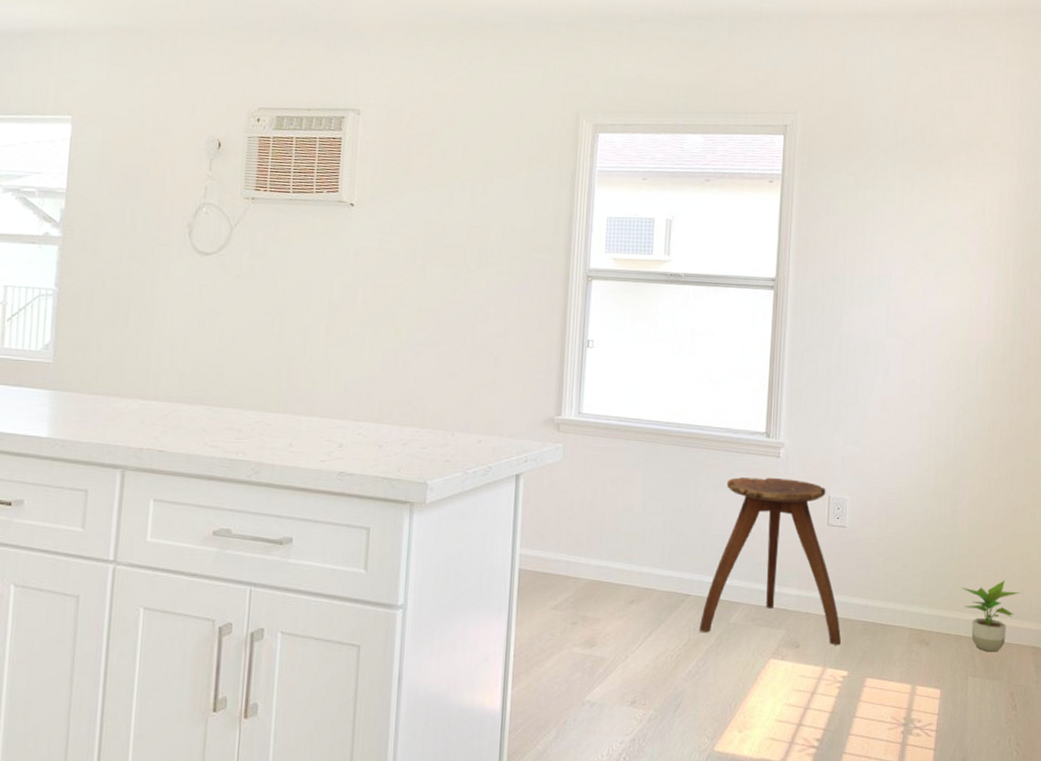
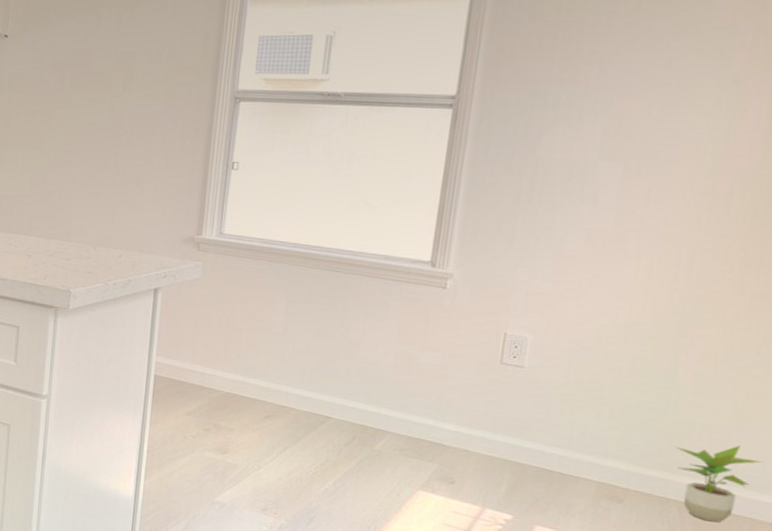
stool: present [699,477,841,645] -> none [338,306,507,488]

